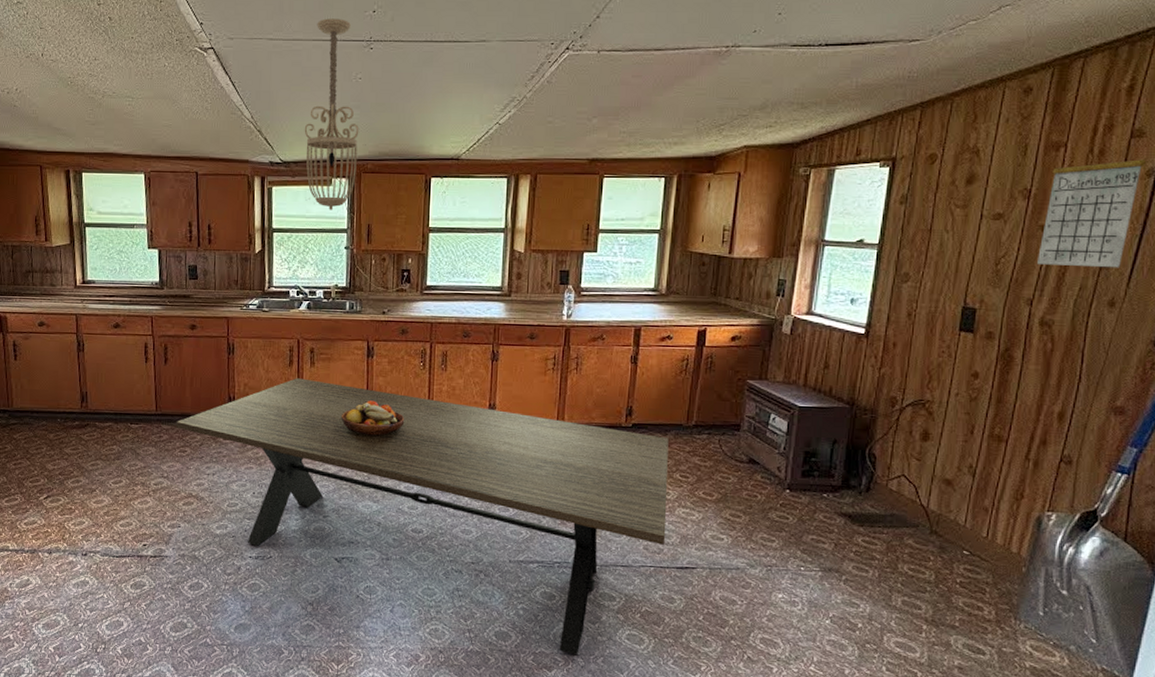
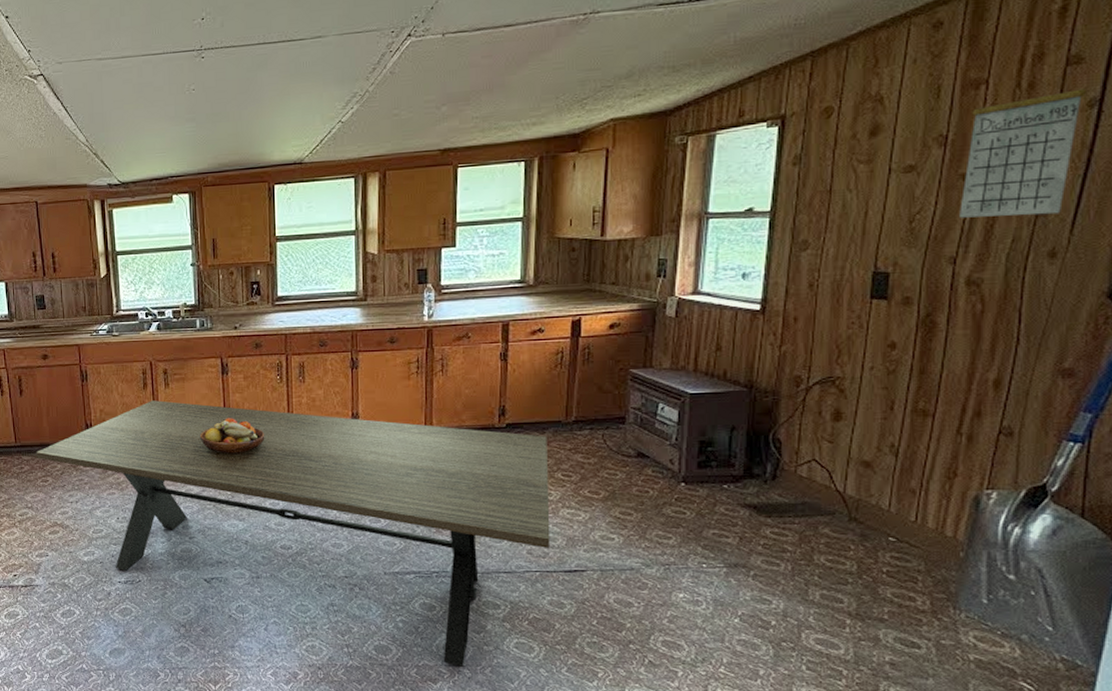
ceiling light fixture: present [304,18,366,210] -> none [140,30,205,228]

